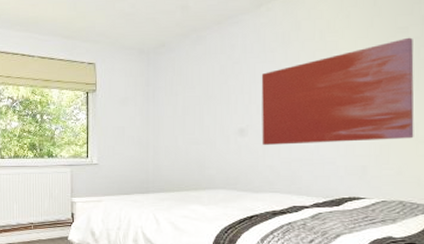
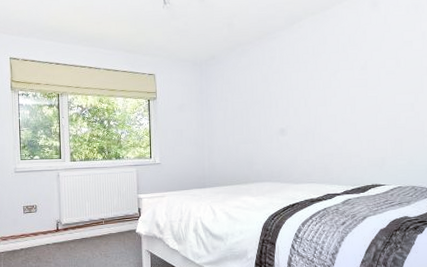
wall art: present [261,37,414,145] -> none [296,49,421,142]

